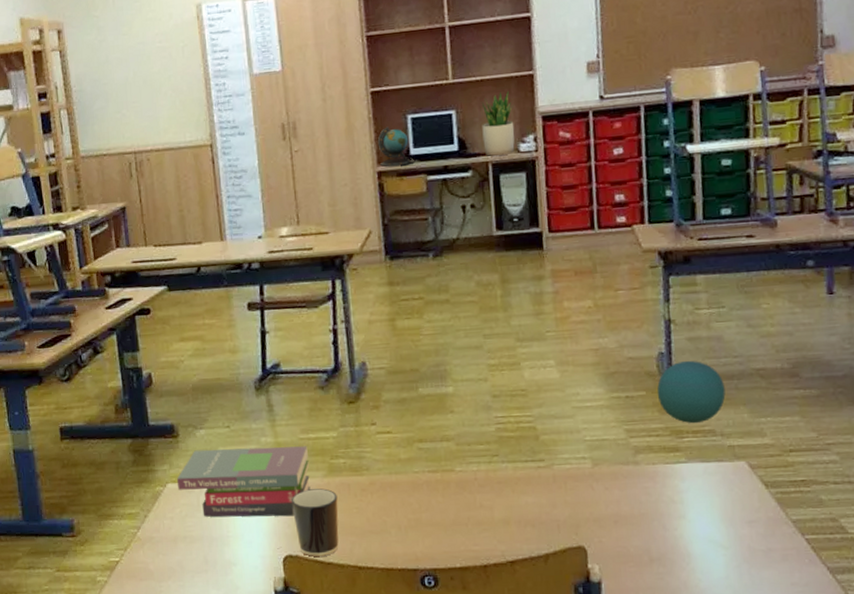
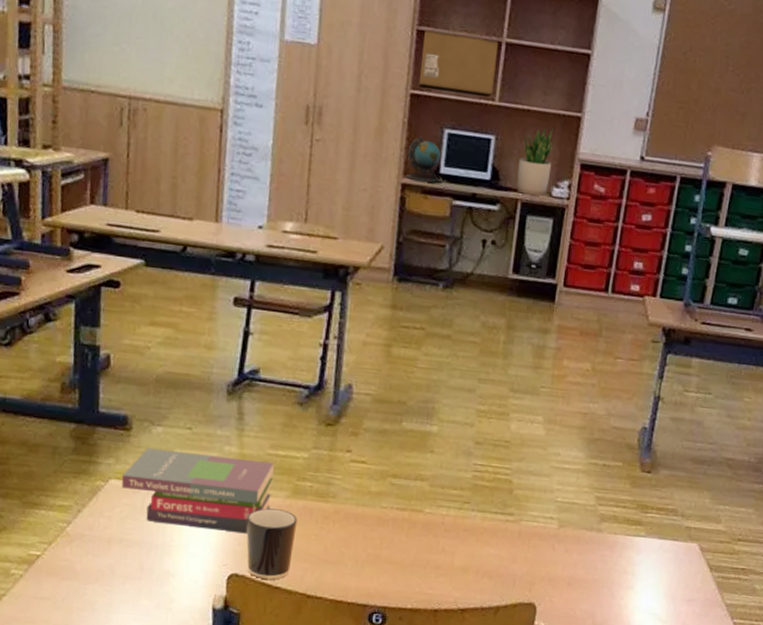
box: none [373,27,445,85] -> present [418,31,498,98]
ball: present [657,360,726,423] -> none [632,439,695,501]

